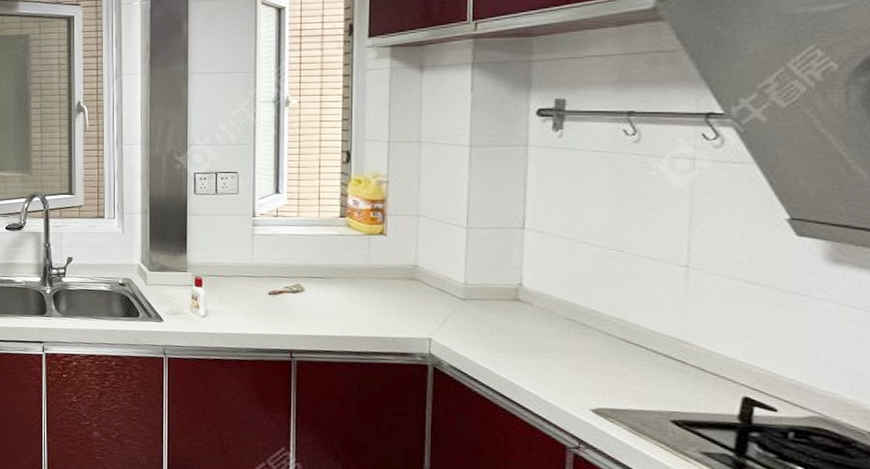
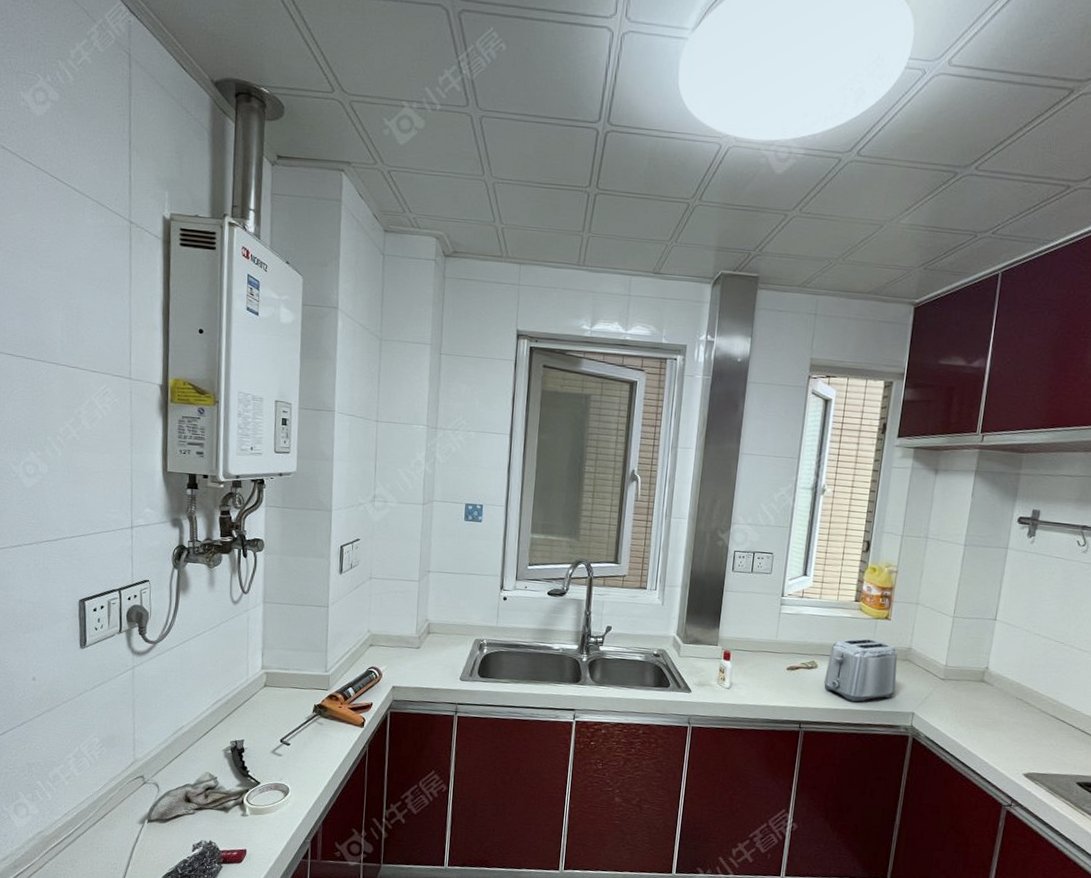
toaster: none [314,256,404,328] -> present [824,637,898,702]

